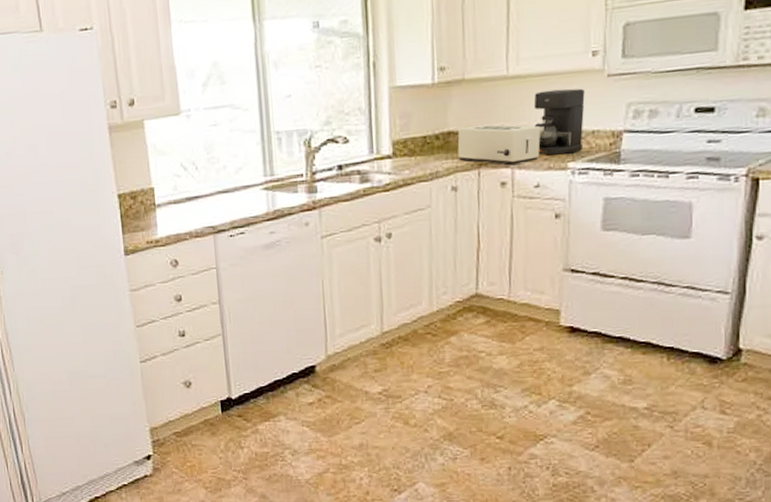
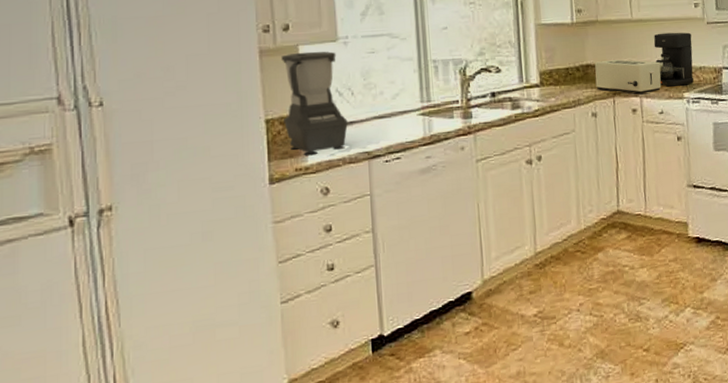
blender: none [129,125,193,230] -> present [281,51,348,156]

